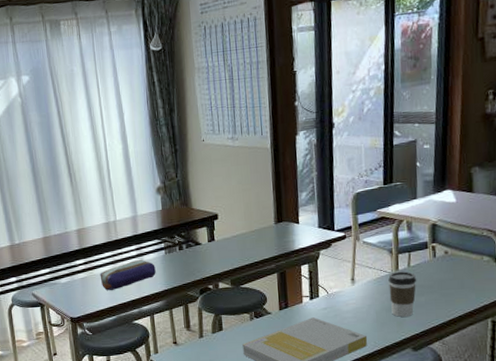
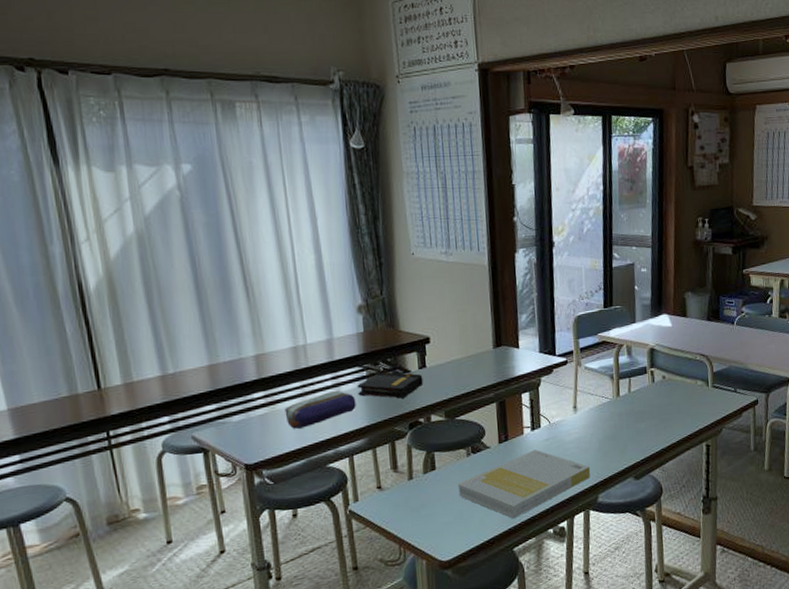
book: none [157,243,212,268] -> present [357,371,424,399]
coffee cup: present [388,271,417,317] -> none [610,397,638,445]

